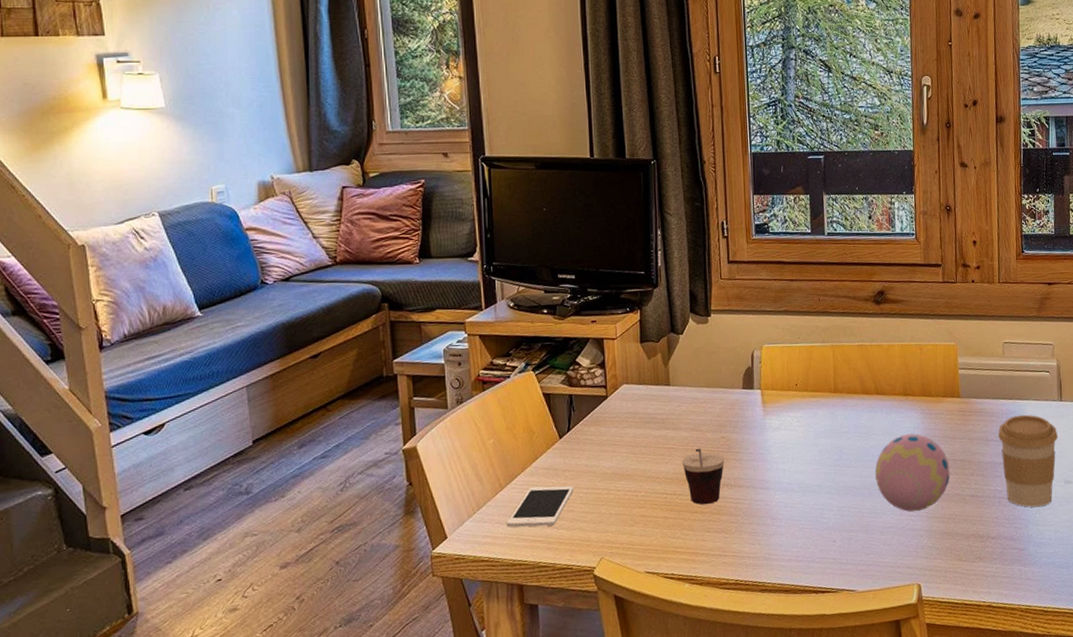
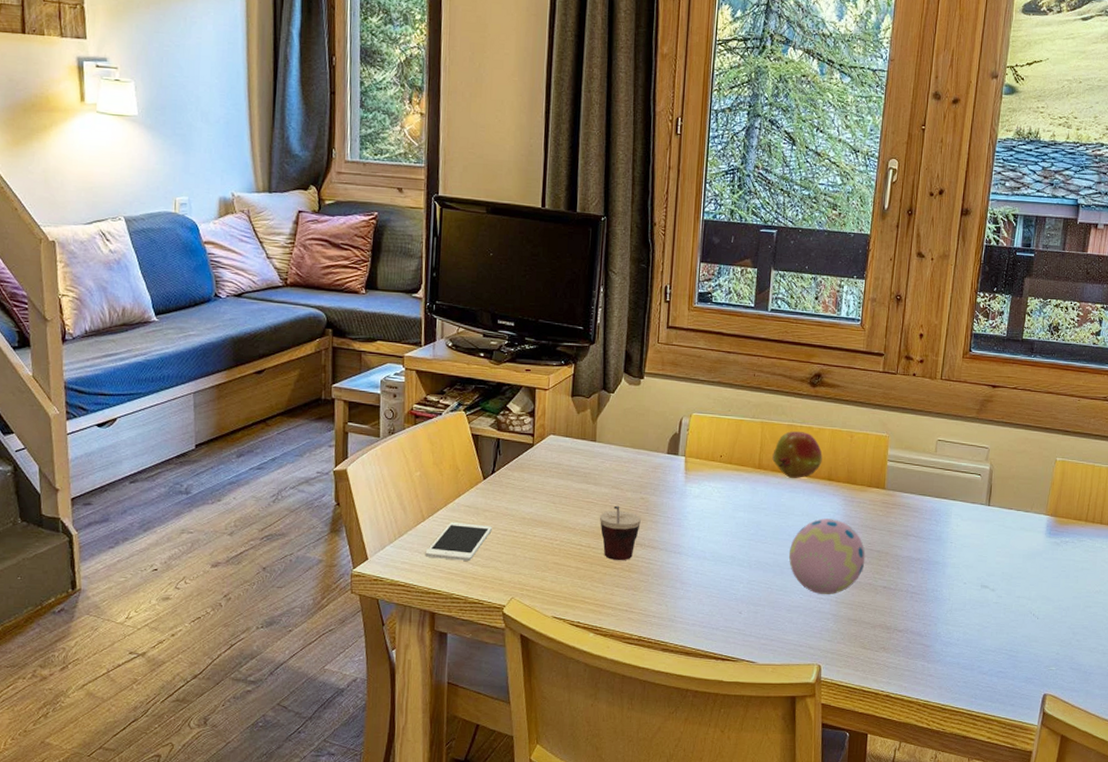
fruit: none [847,350,896,398] -> present [772,431,823,478]
coffee cup: present [998,414,1058,507] -> none [919,514,981,606]

